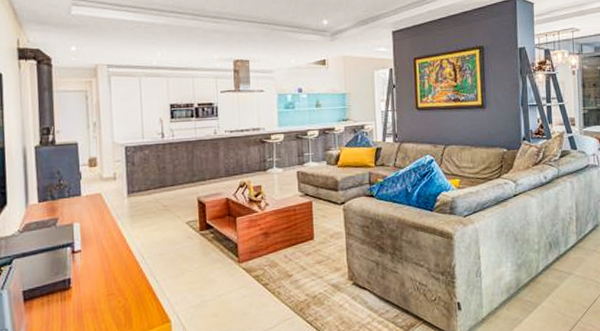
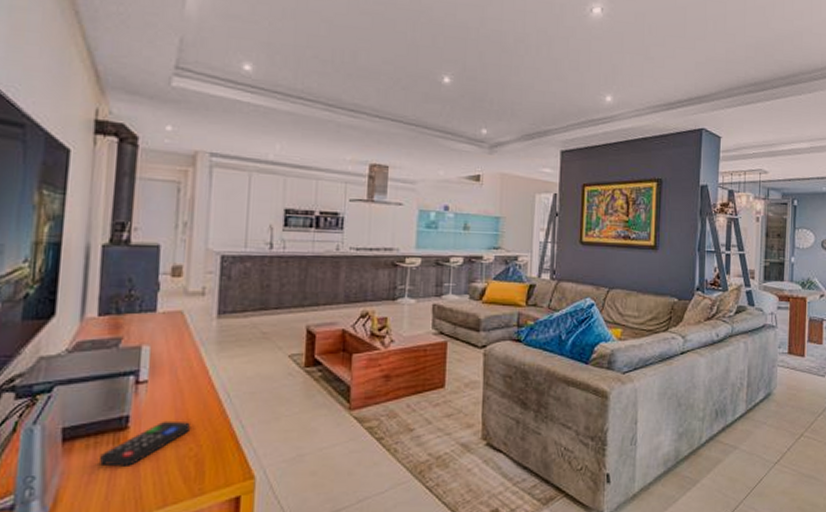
remote control: none [53,280,117,318] -> present [100,420,190,467]

